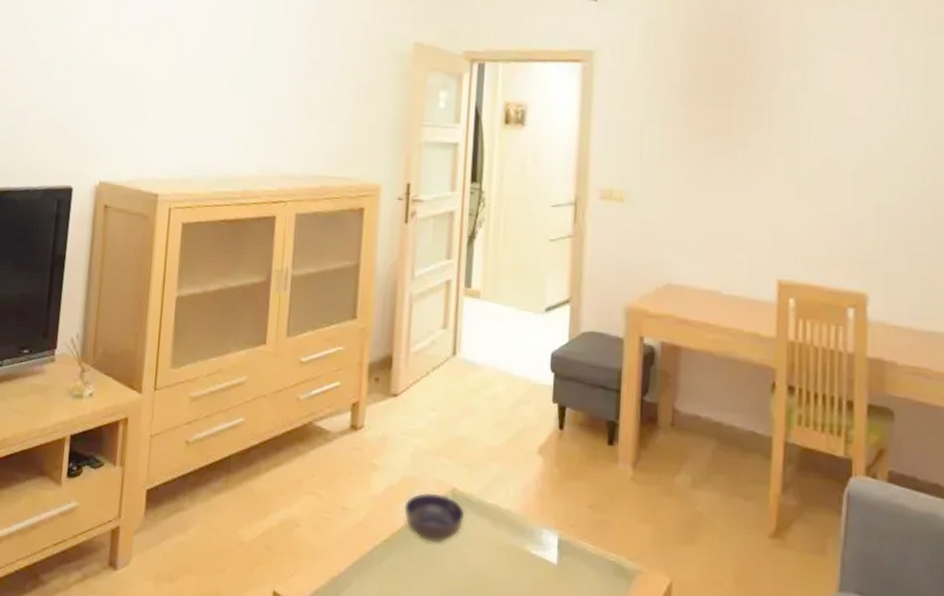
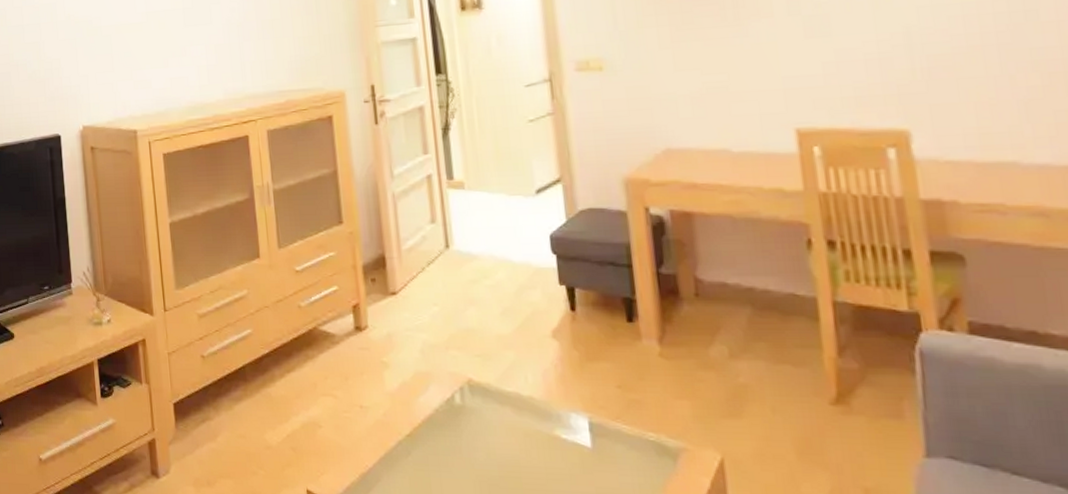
bowl: present [404,493,465,543] -> none [421,386,486,434]

